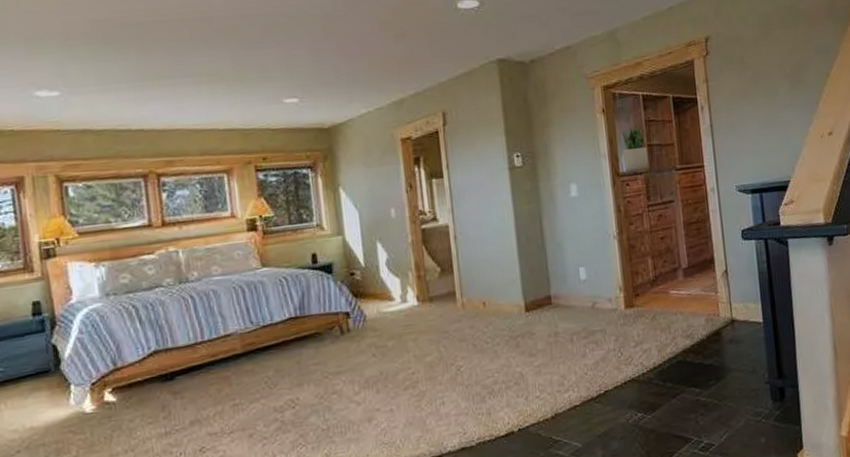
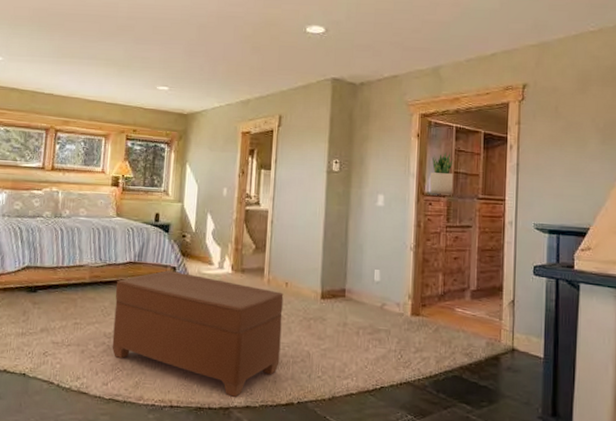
ottoman: none [277,314,491,443] -> present [112,270,284,397]

